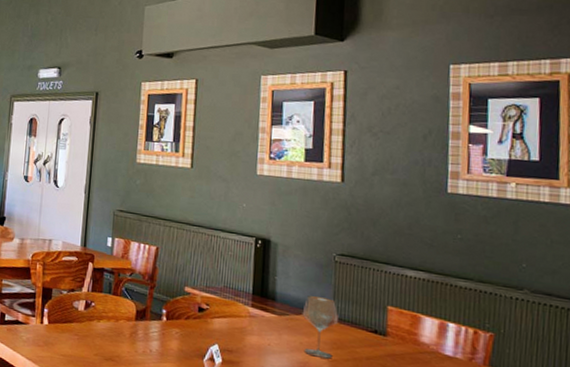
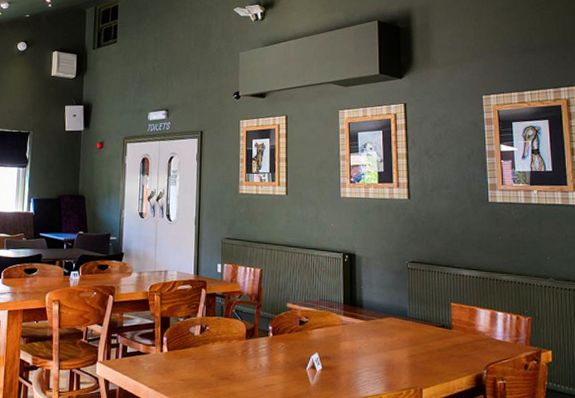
wine glass: present [302,296,338,359] -> none [385,300,413,355]

